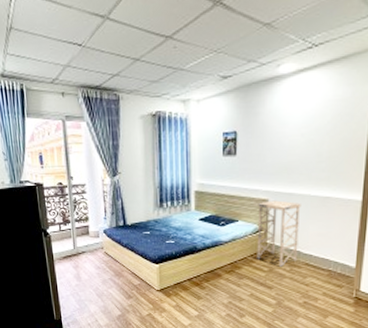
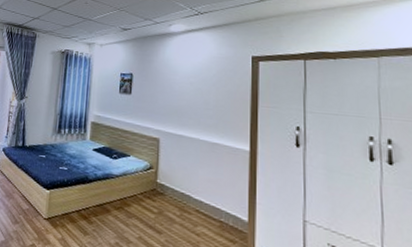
pedestal table: present [257,200,301,267] -> none [147,139,191,210]

